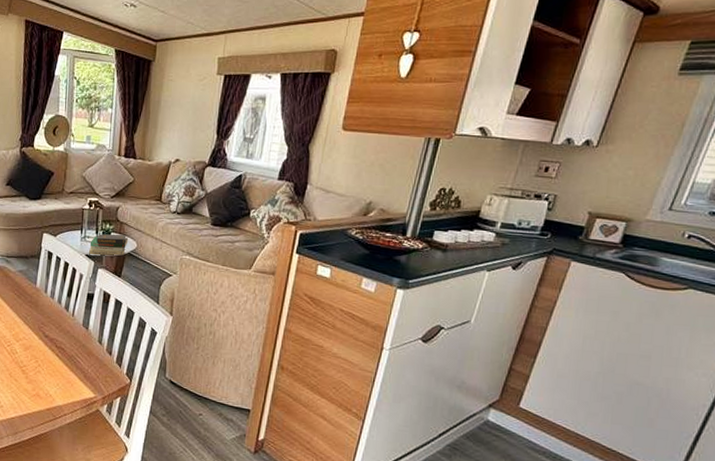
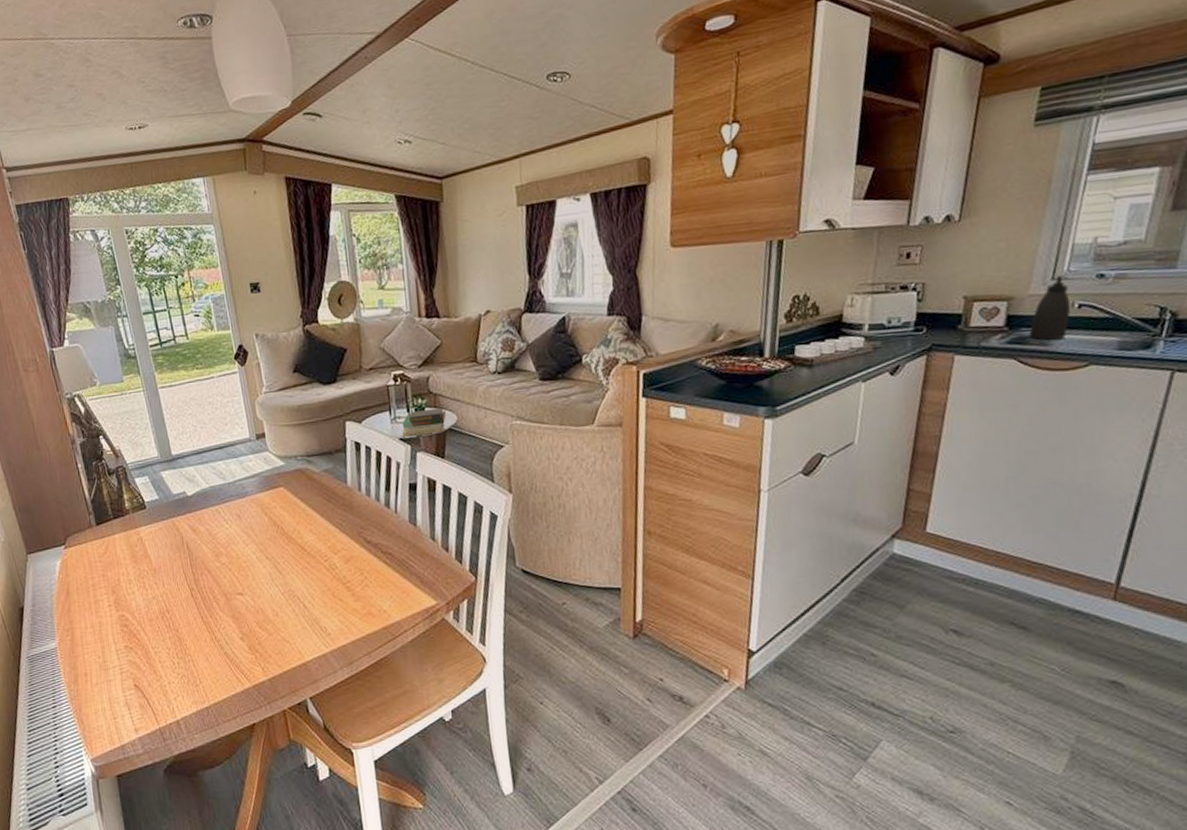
soap dispenser: none [639,207,684,263] -> present [1028,275,1071,341]

